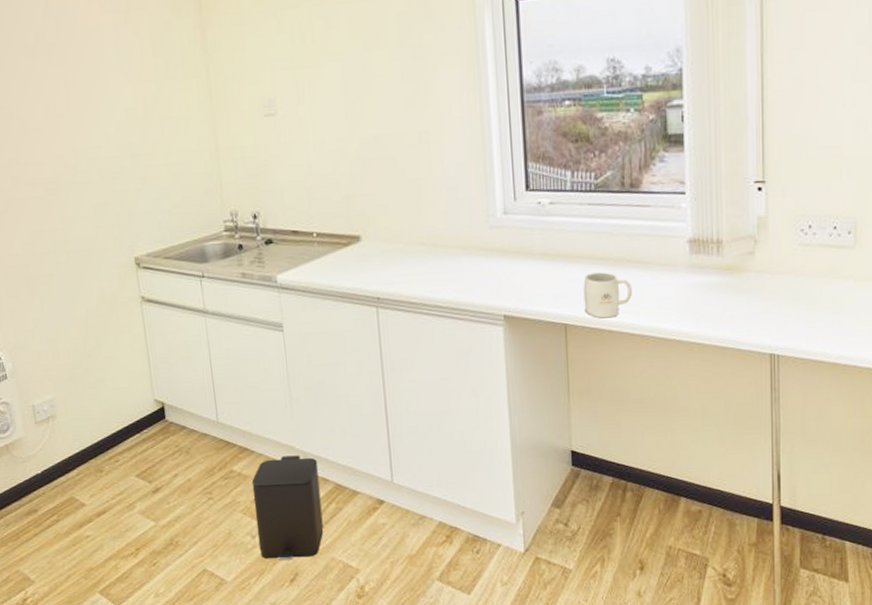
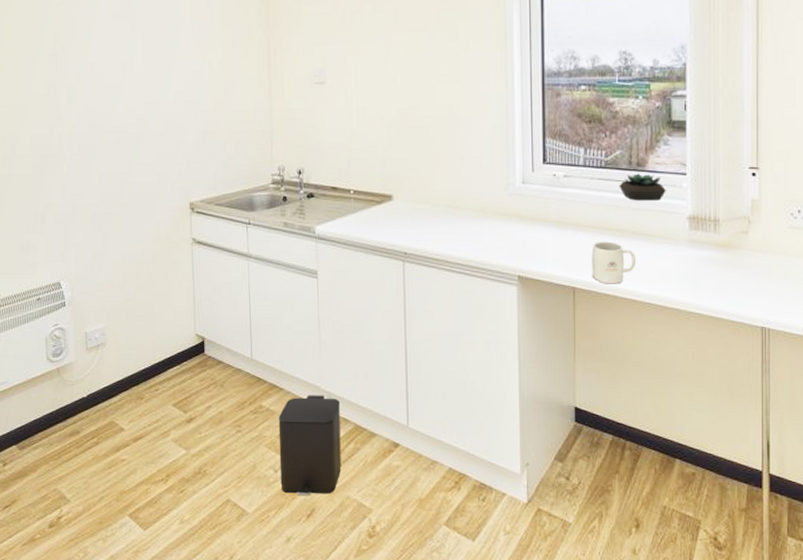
succulent plant: none [611,195,663,226] -> present [619,173,666,202]

